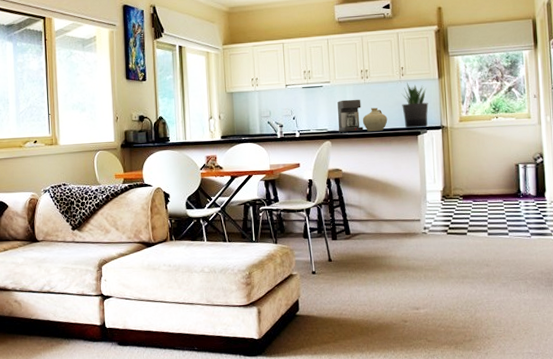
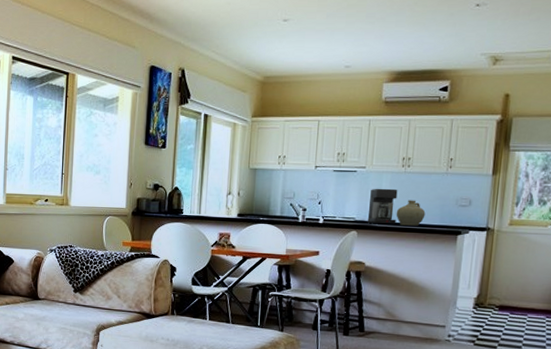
planter: present [402,82,429,128] -> none [444,175,476,227]

